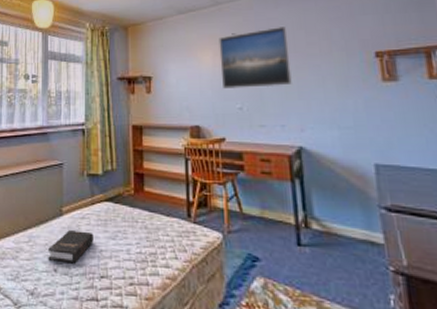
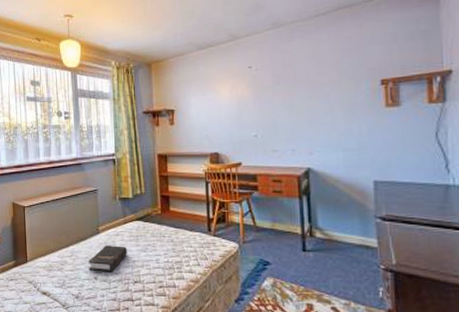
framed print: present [219,27,293,89] -> none [236,58,304,119]

